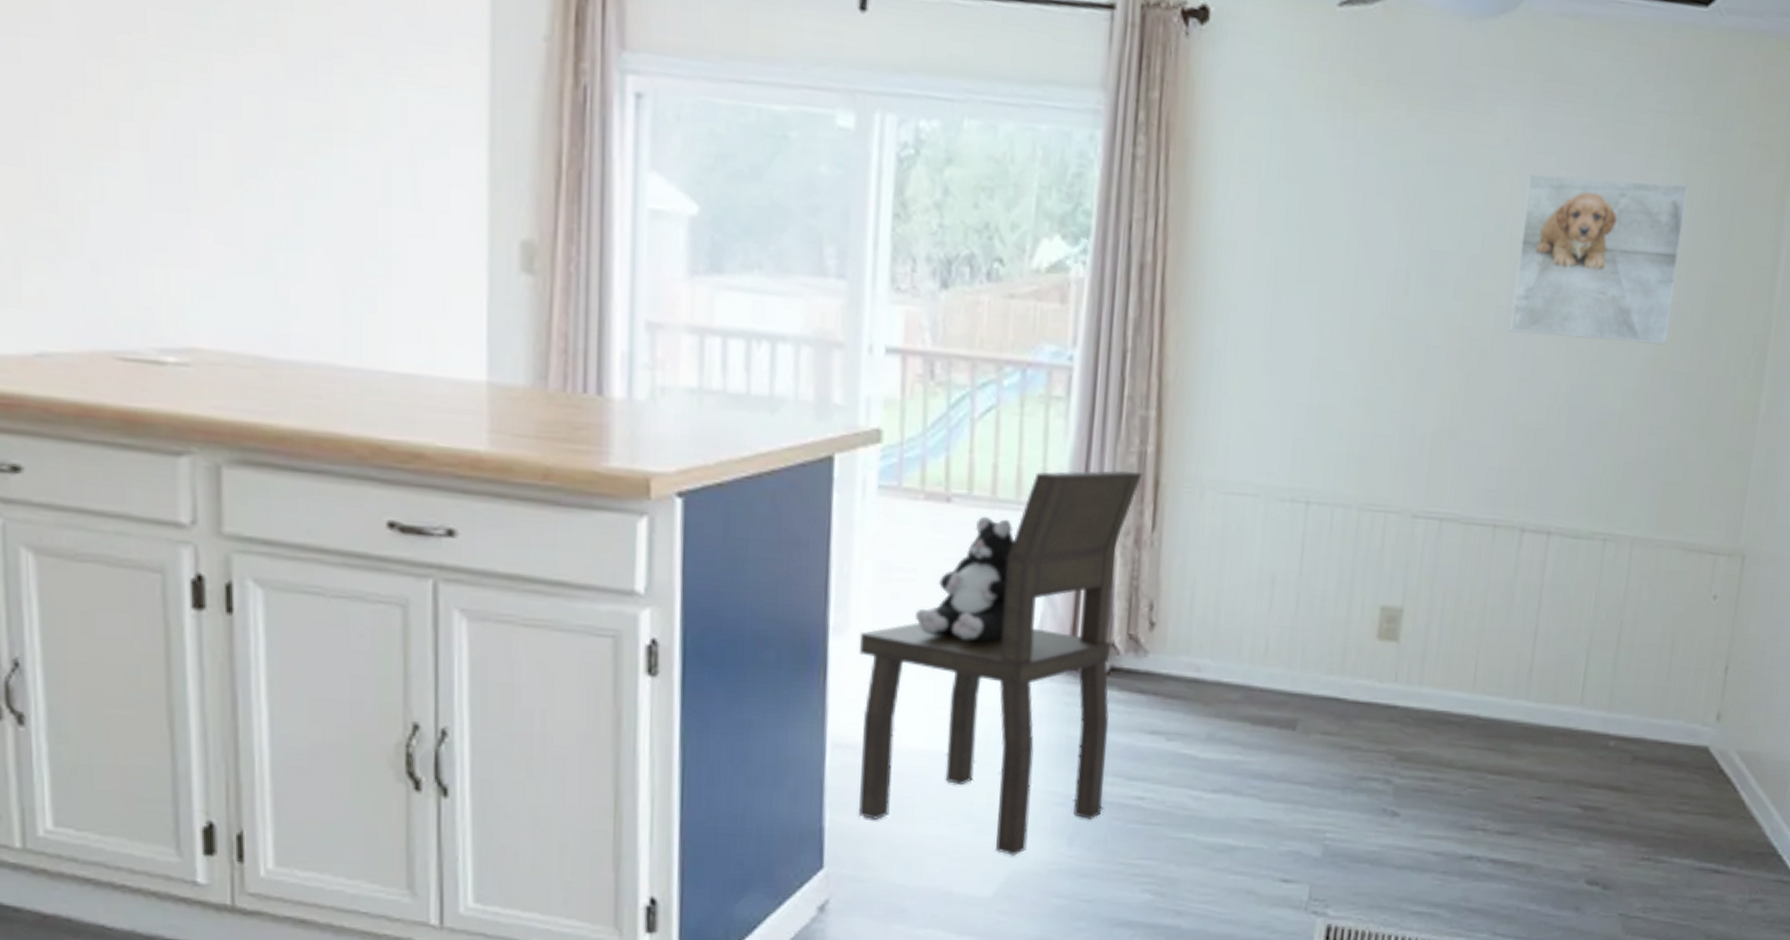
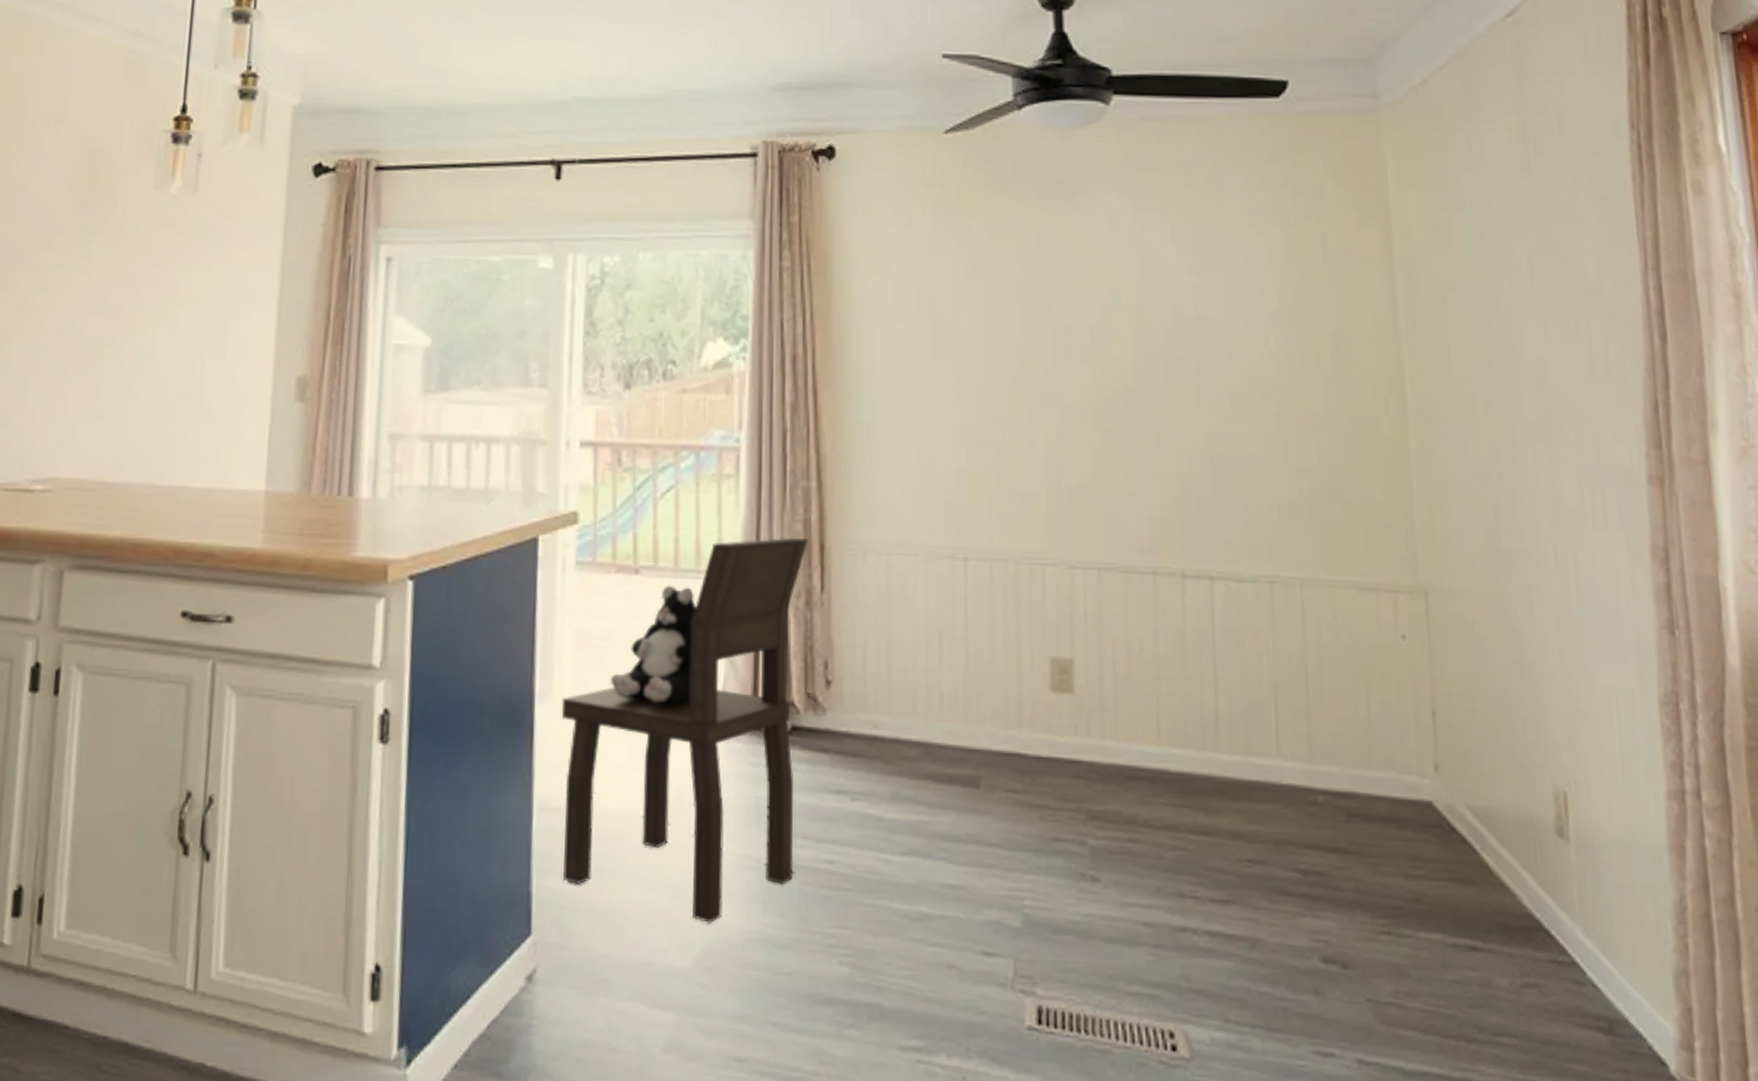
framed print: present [1509,174,1689,345] -> none [1136,246,1298,392]

